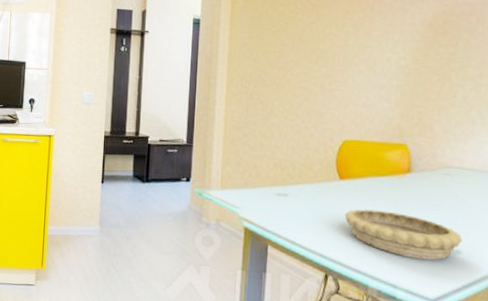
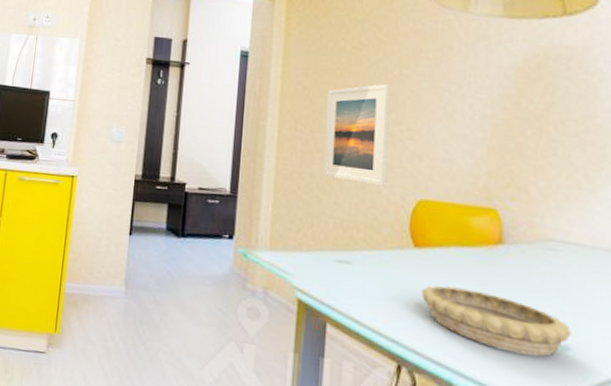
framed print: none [265,43,322,130] -> present [324,84,390,186]

